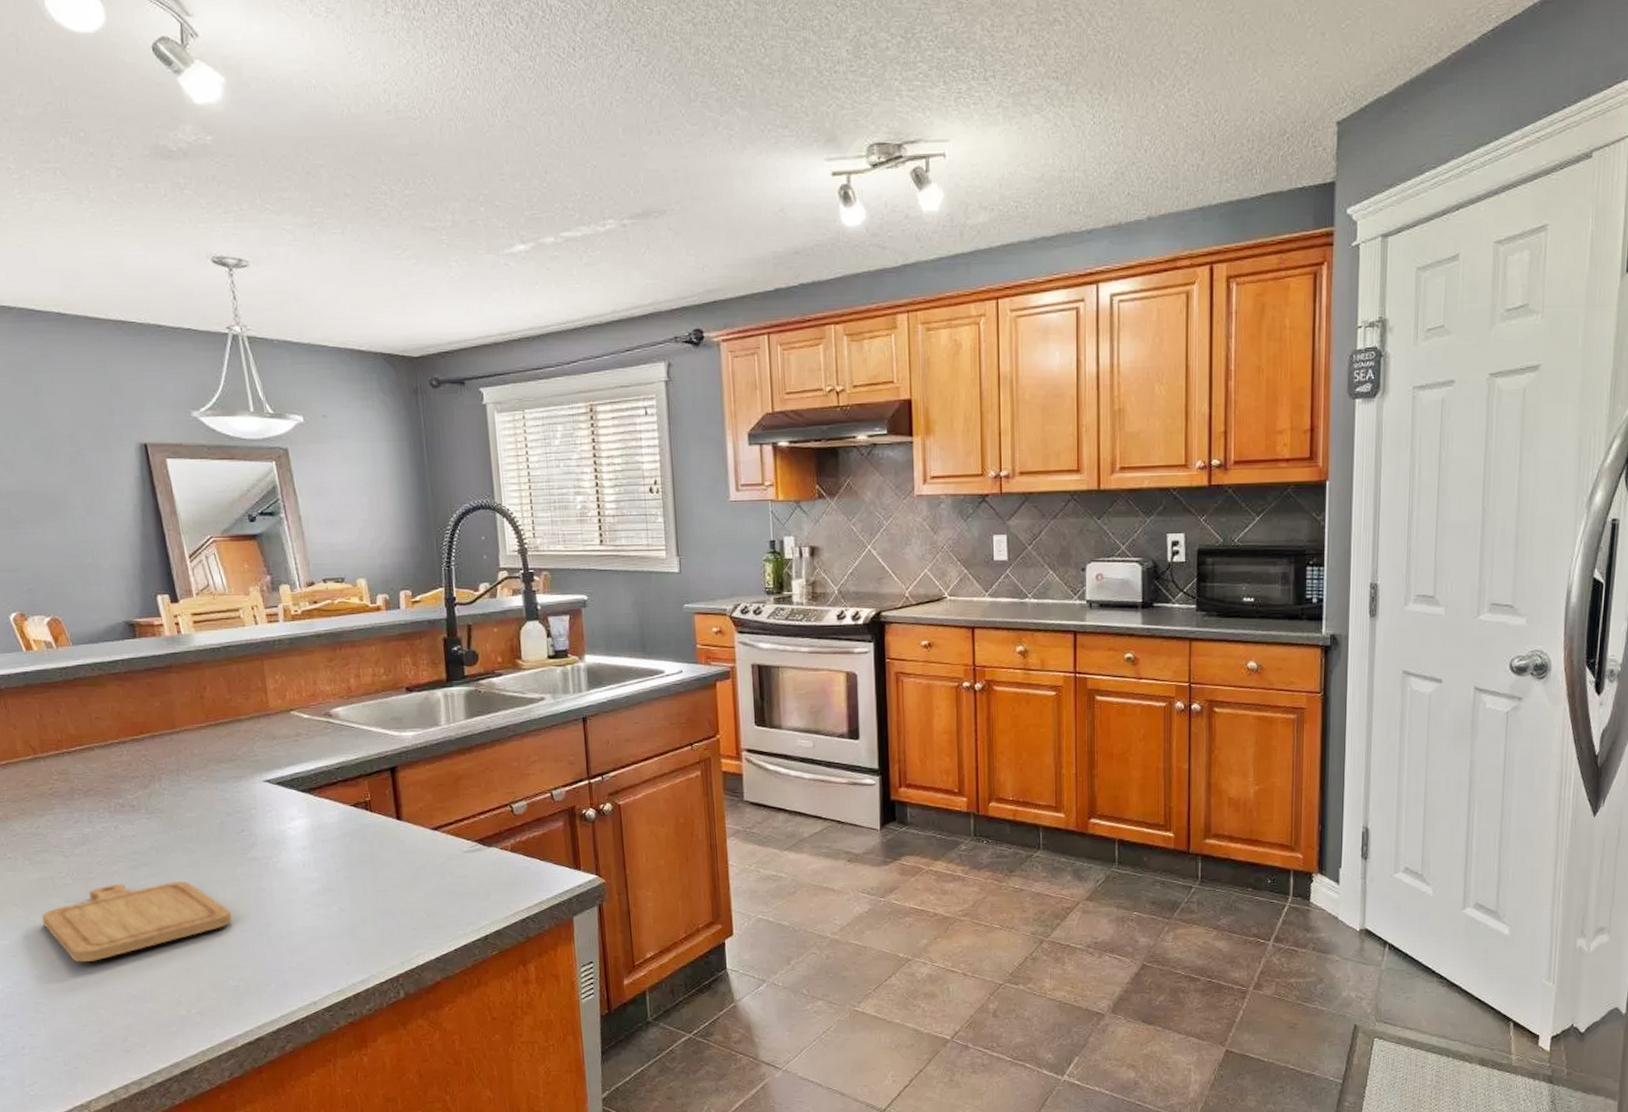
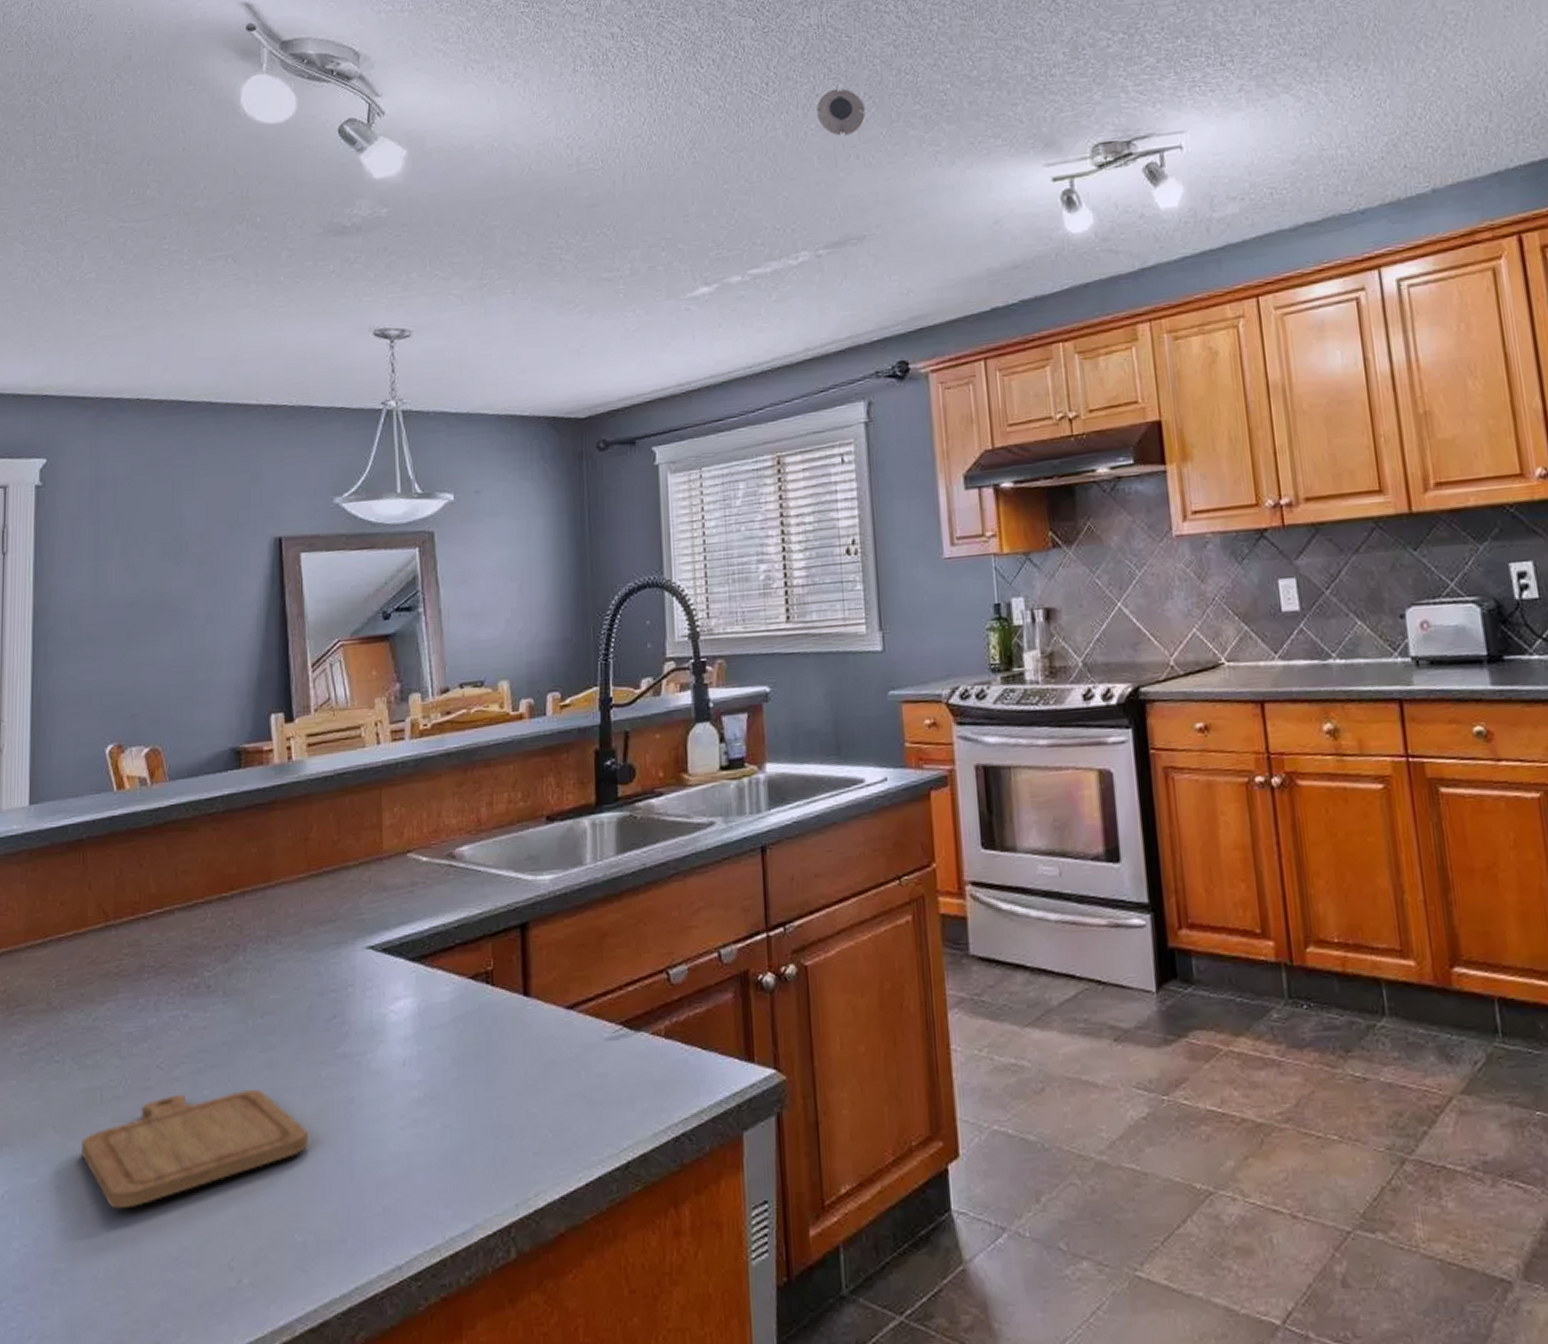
smoke detector: none [621,61,666,110] -> present [817,88,866,136]

